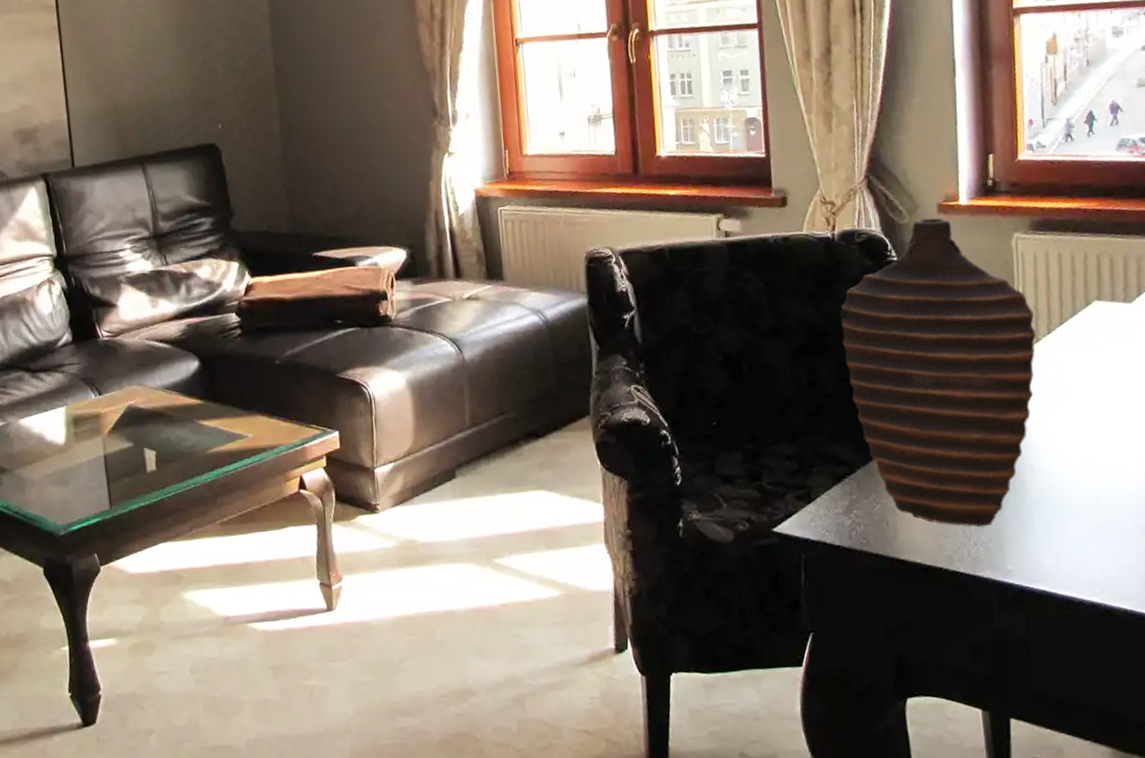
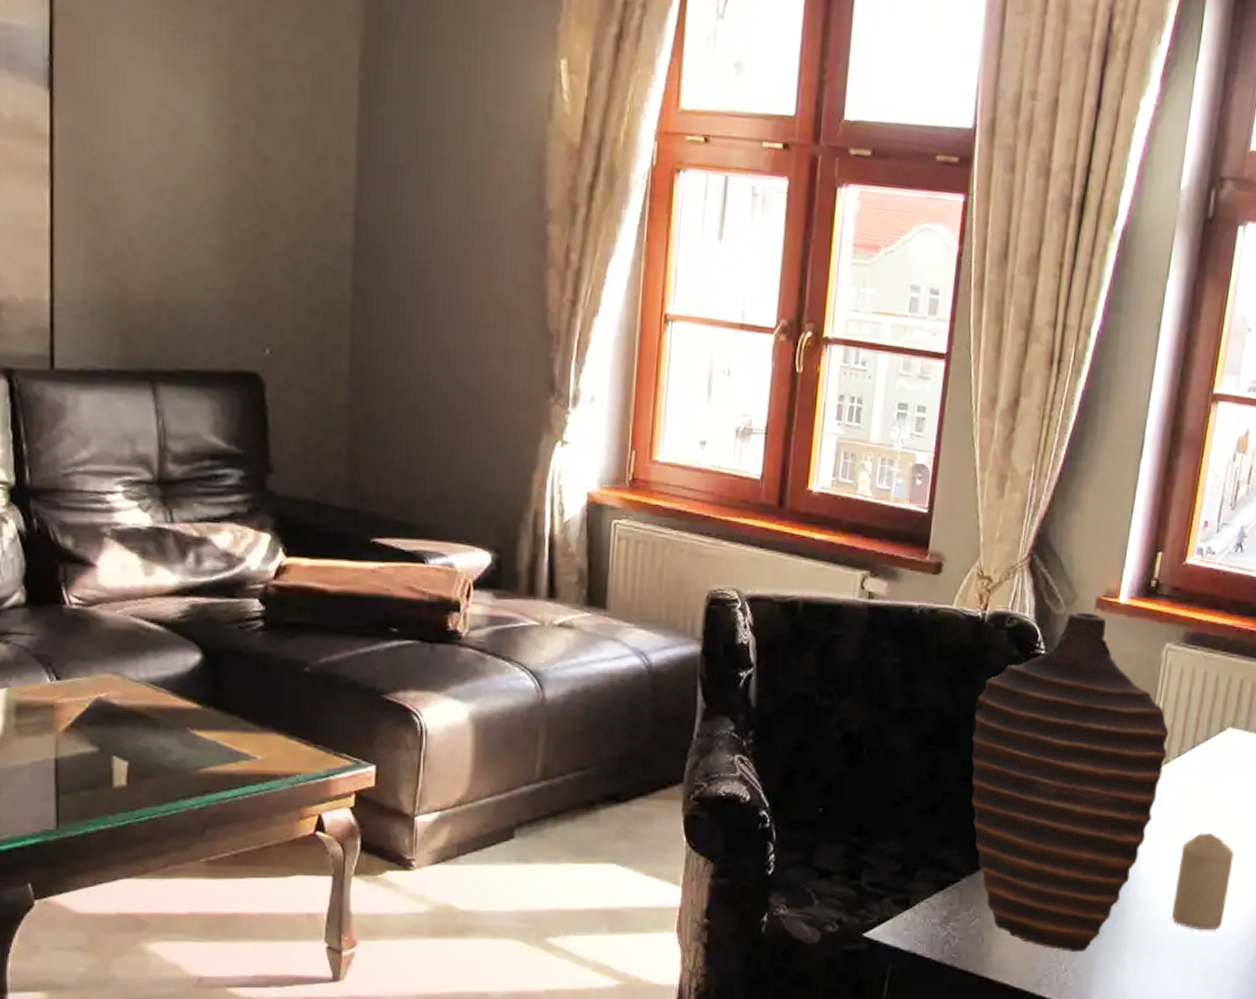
candle: none [1070,401,1129,494] -> present [1171,833,1234,931]

